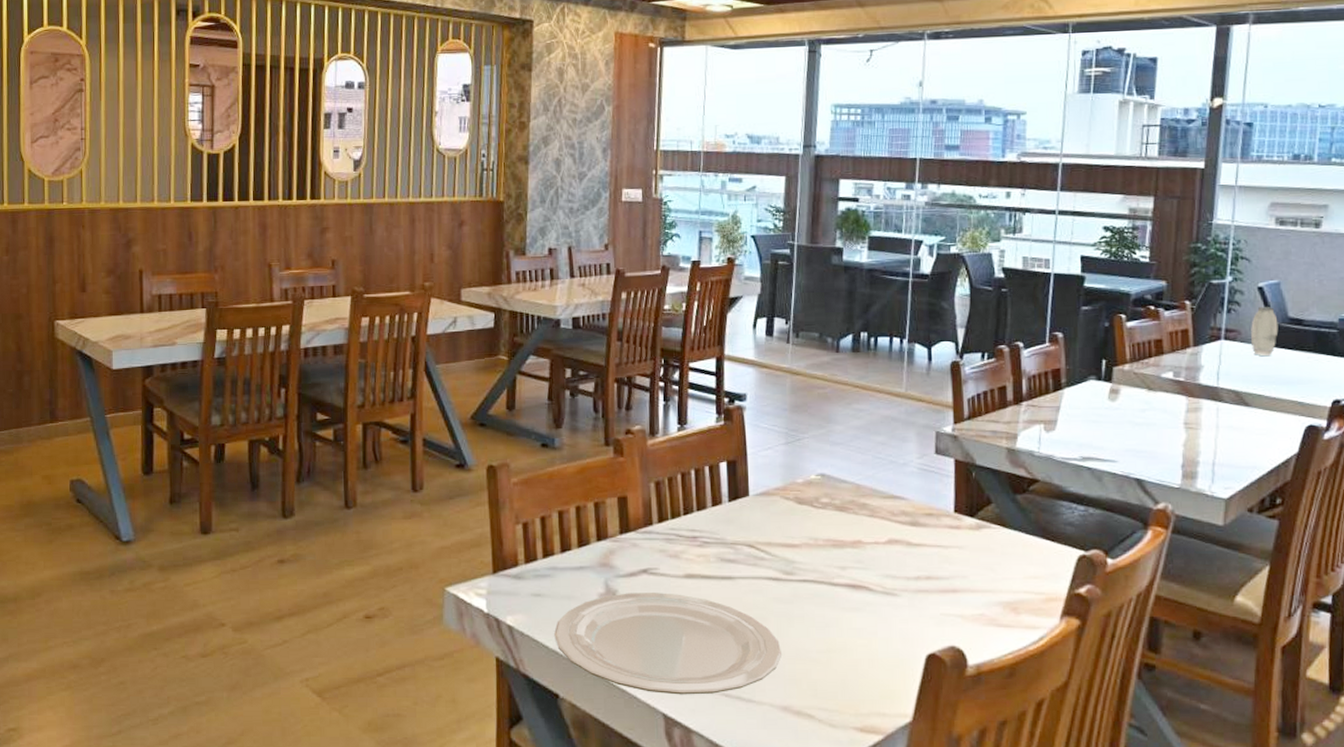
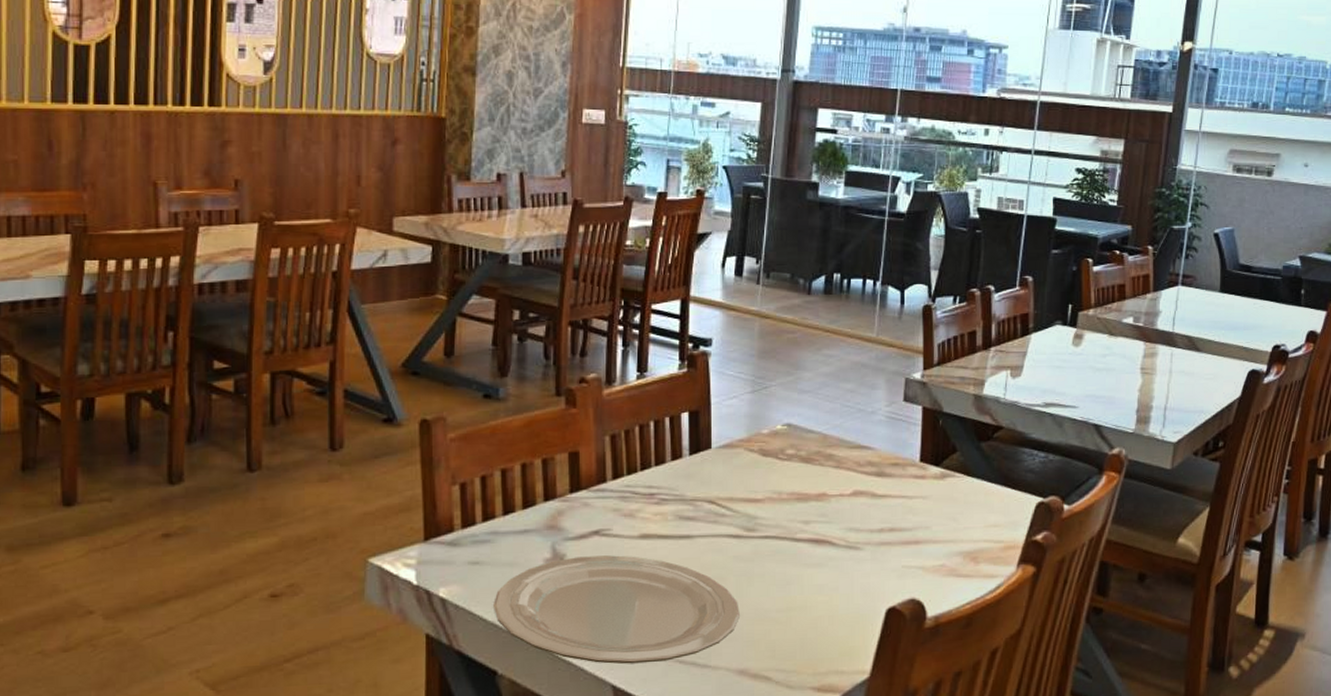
vase: present [1251,307,1279,357] -> none [1205,253,1230,303]

